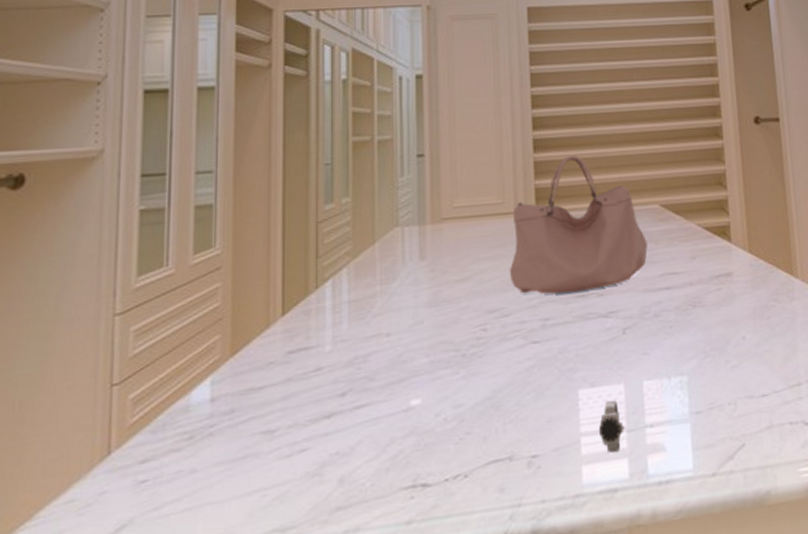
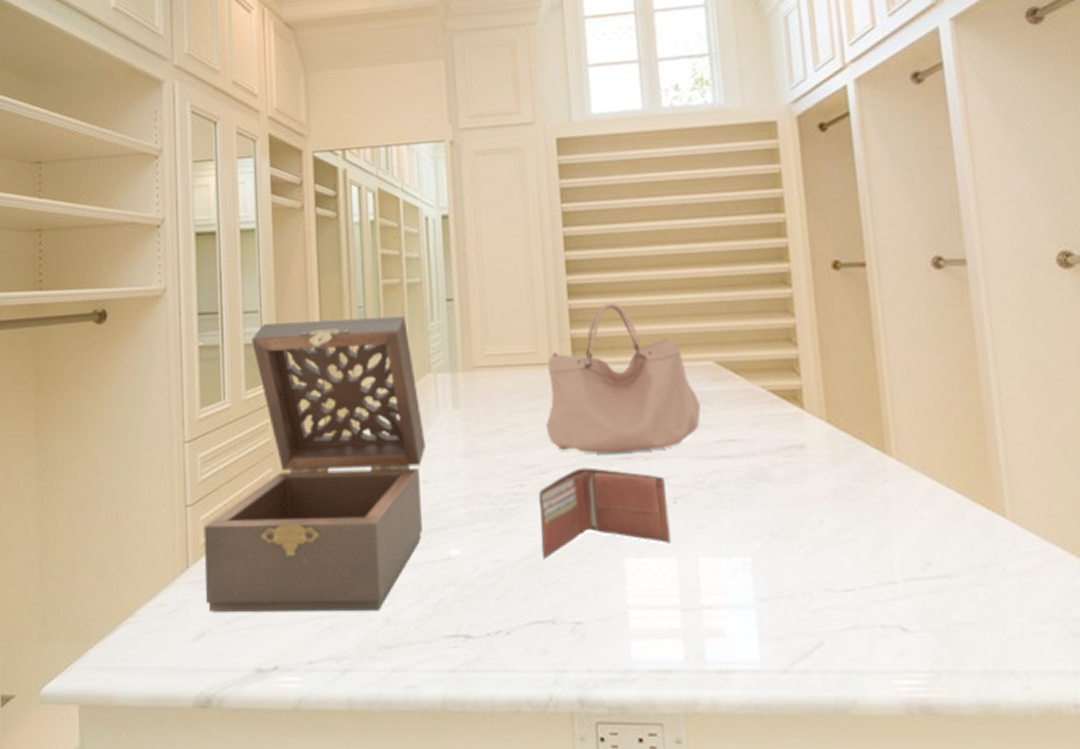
jewelry box: none [129,171,391,500] -> present [203,315,427,612]
wallet: none [500,307,620,400] -> present [538,467,671,560]
watch: present [598,400,624,453] -> none [648,574,678,630]

